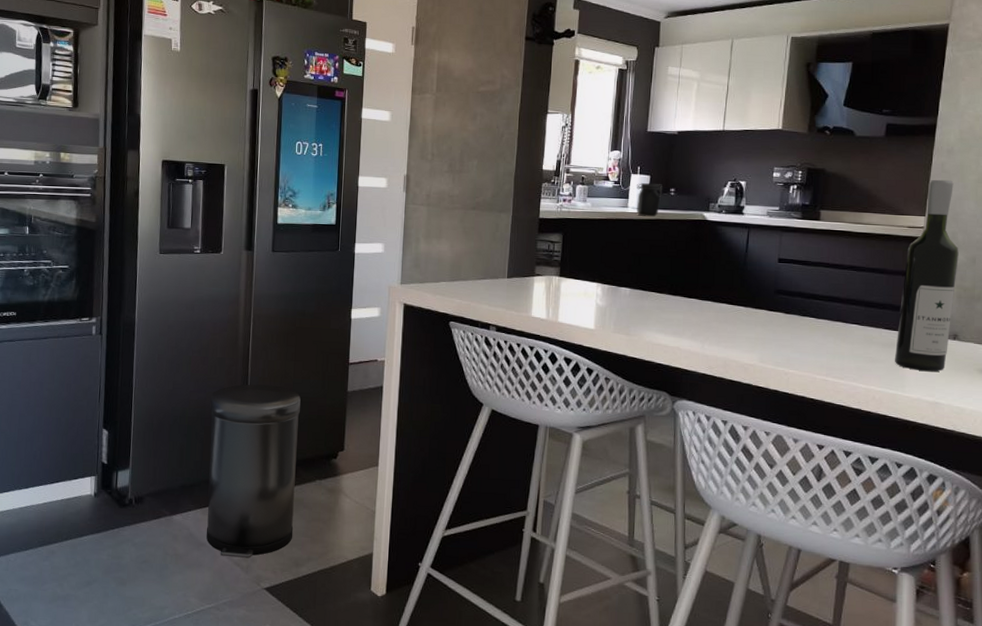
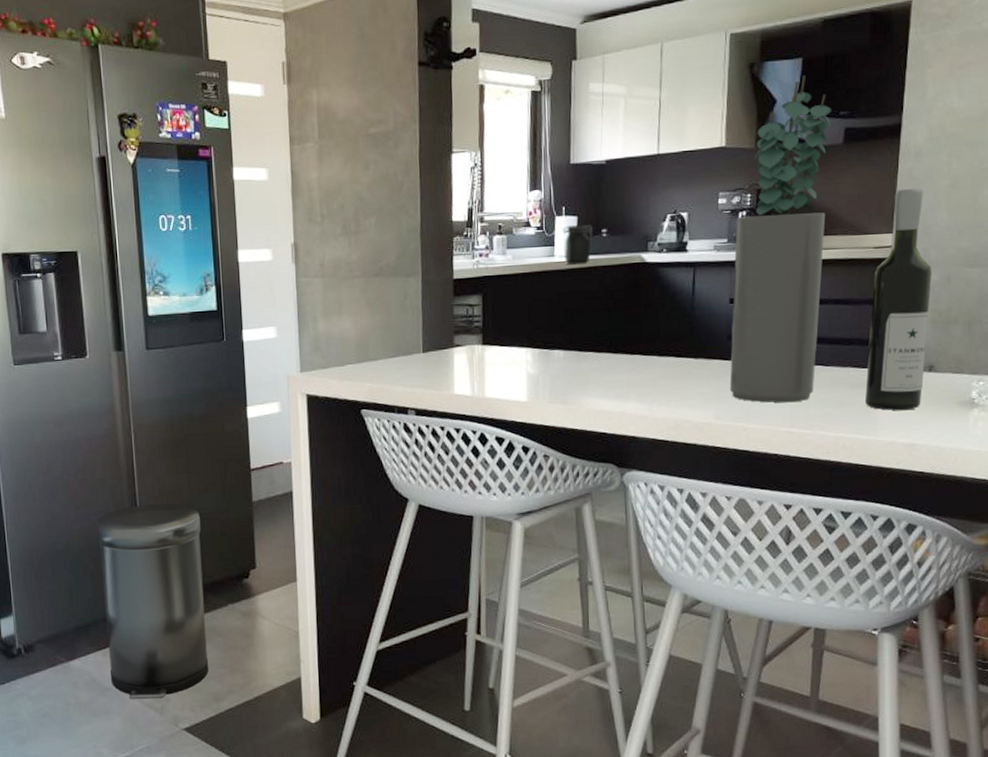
vase: none [774,77,876,354] -> present [729,76,832,403]

